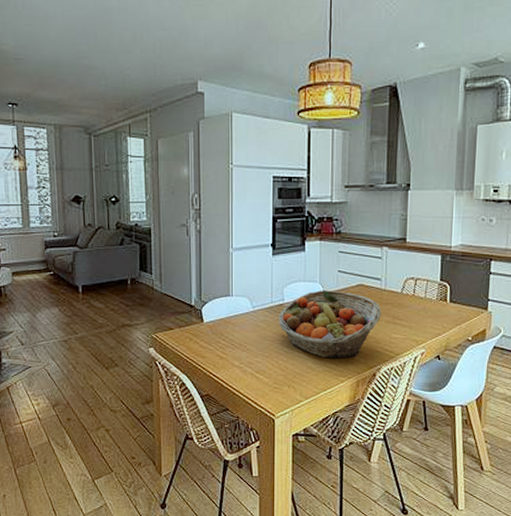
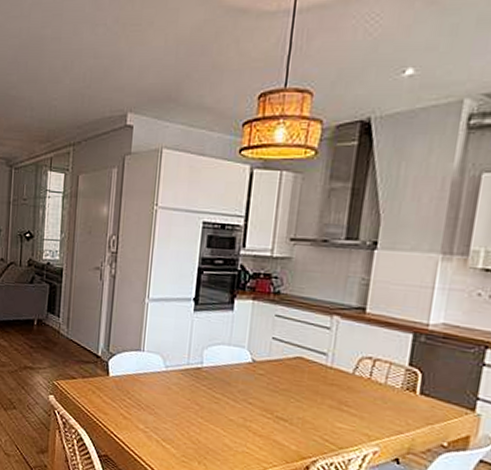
fruit basket: present [278,290,381,358] -> none [194,357,324,442]

